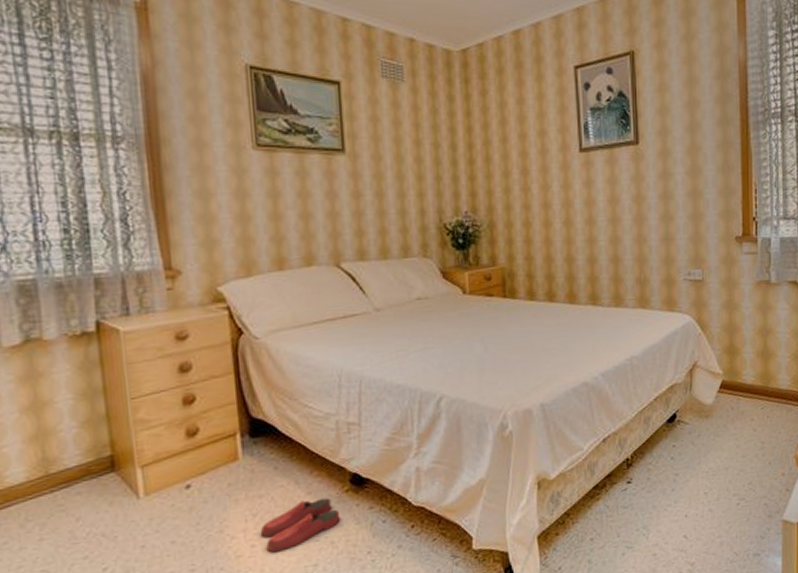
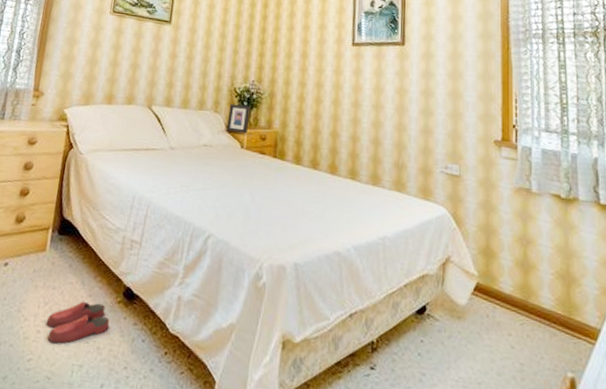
picture frame: none [441,242,469,278] -> present [226,103,251,134]

